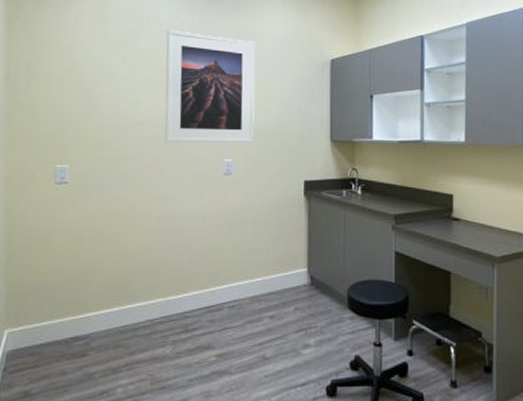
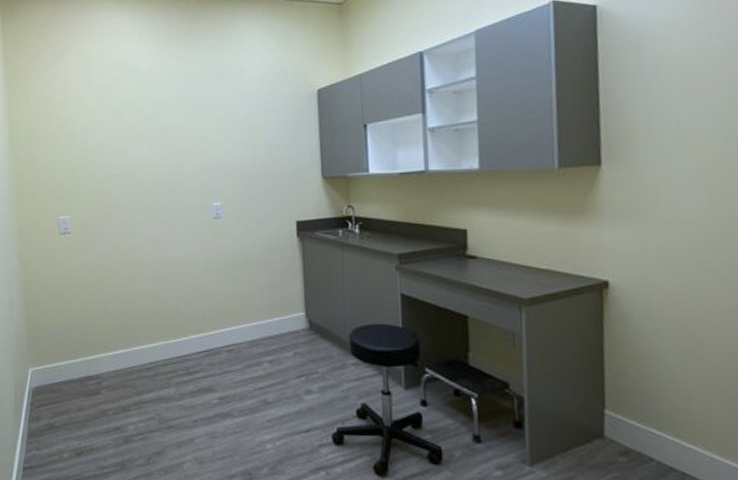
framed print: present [165,29,255,143] -> none [148,76,241,190]

